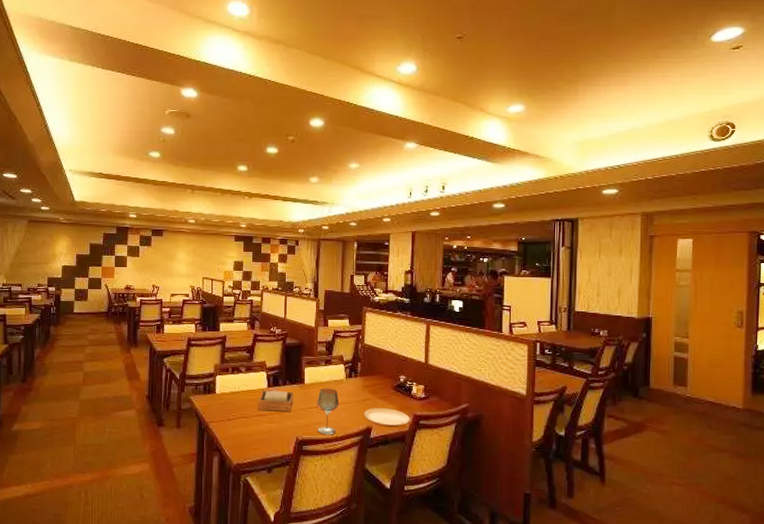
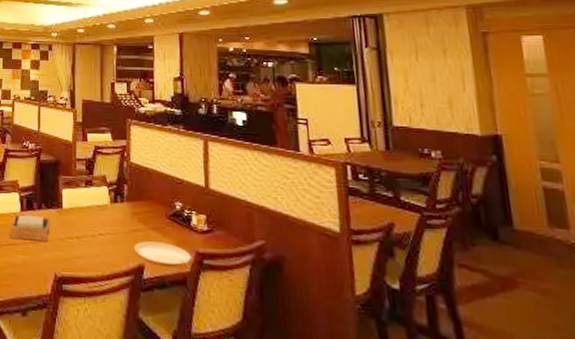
wine glass: present [316,388,340,435] -> none [76,214,104,273]

